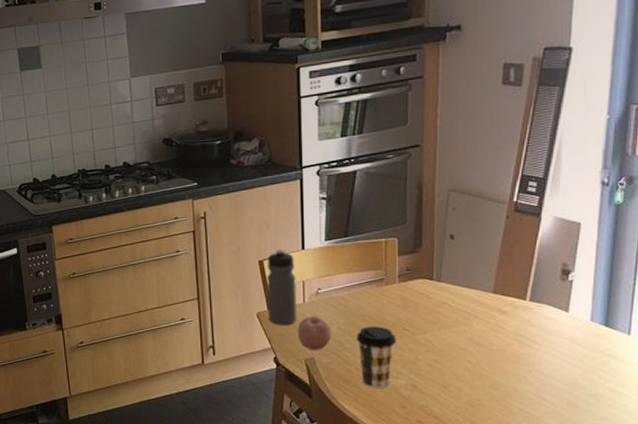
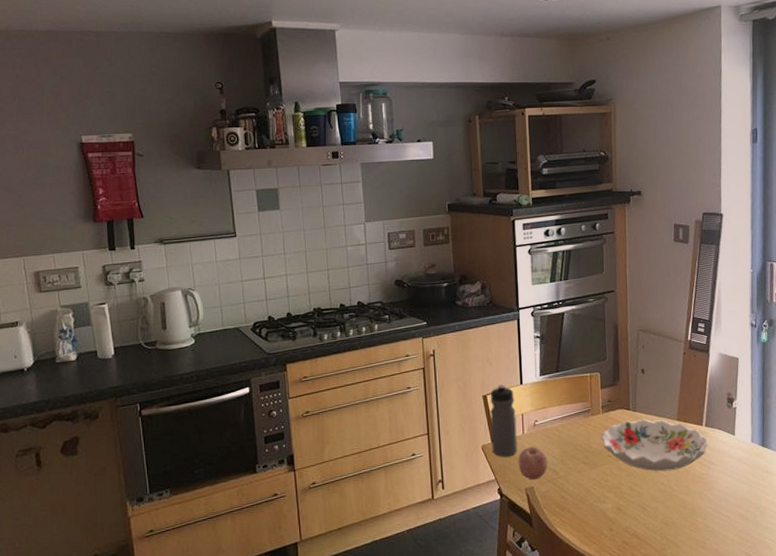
coffee cup: present [356,326,396,388] -> none [569,454,602,513]
decorative bowl: none [396,290,533,349] -> present [601,419,709,472]

